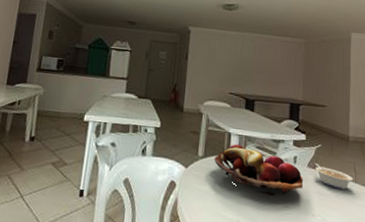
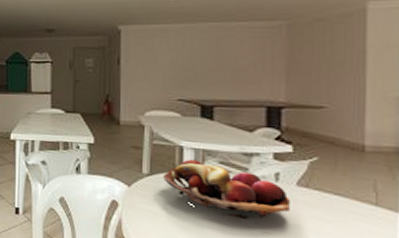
legume: present [314,162,354,190] -> none [307,179,373,215]

